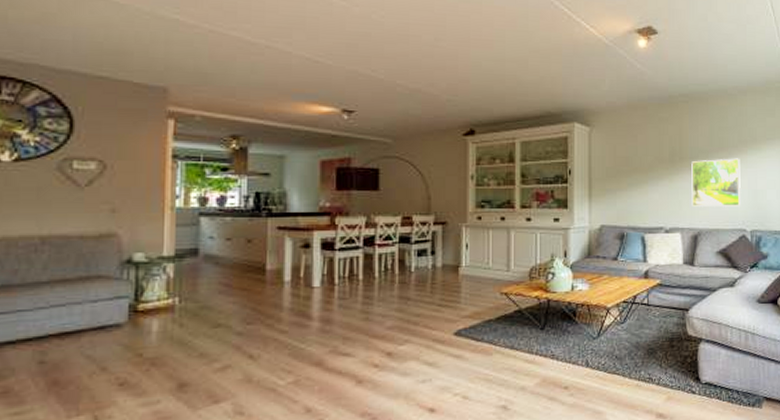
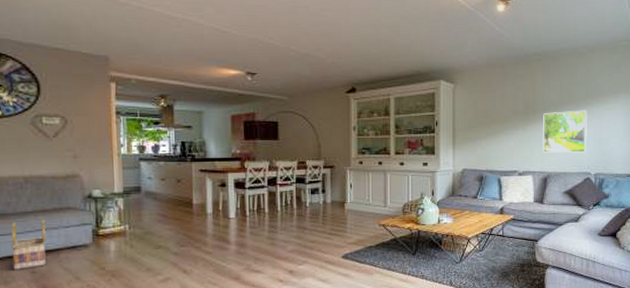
basket: none [13,291,64,360] -> present [11,219,46,270]

